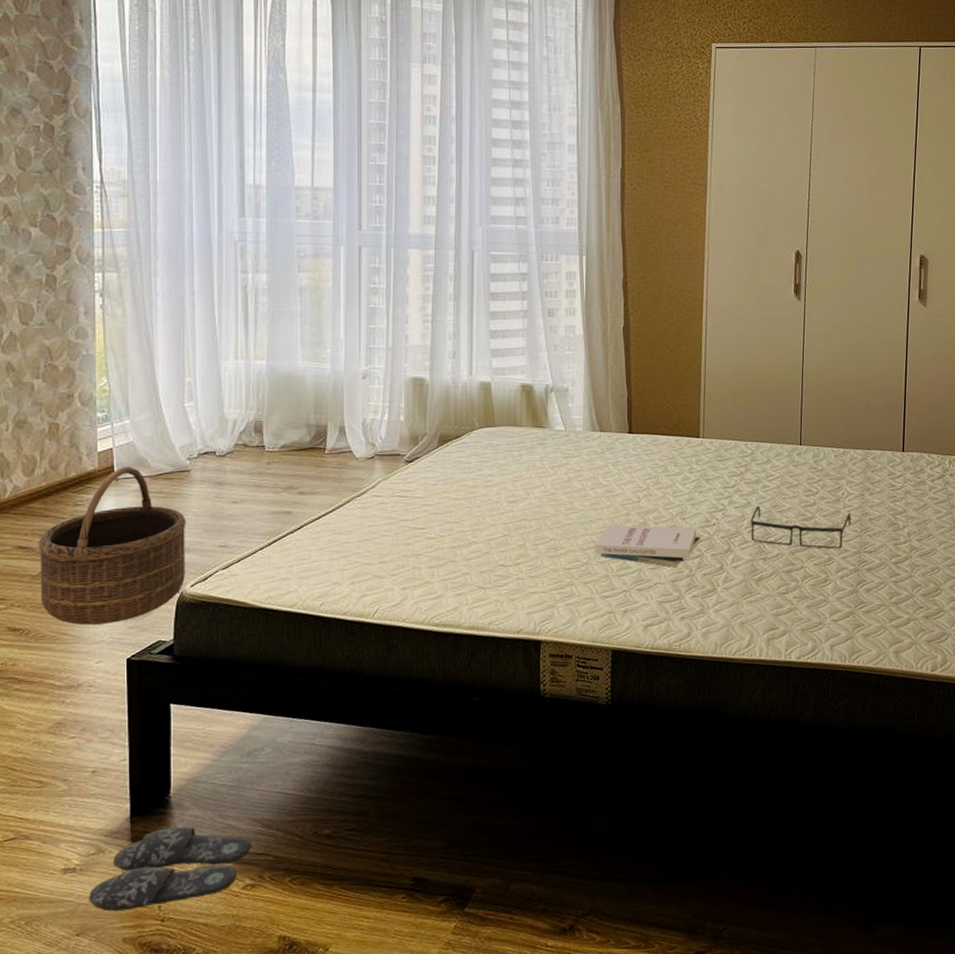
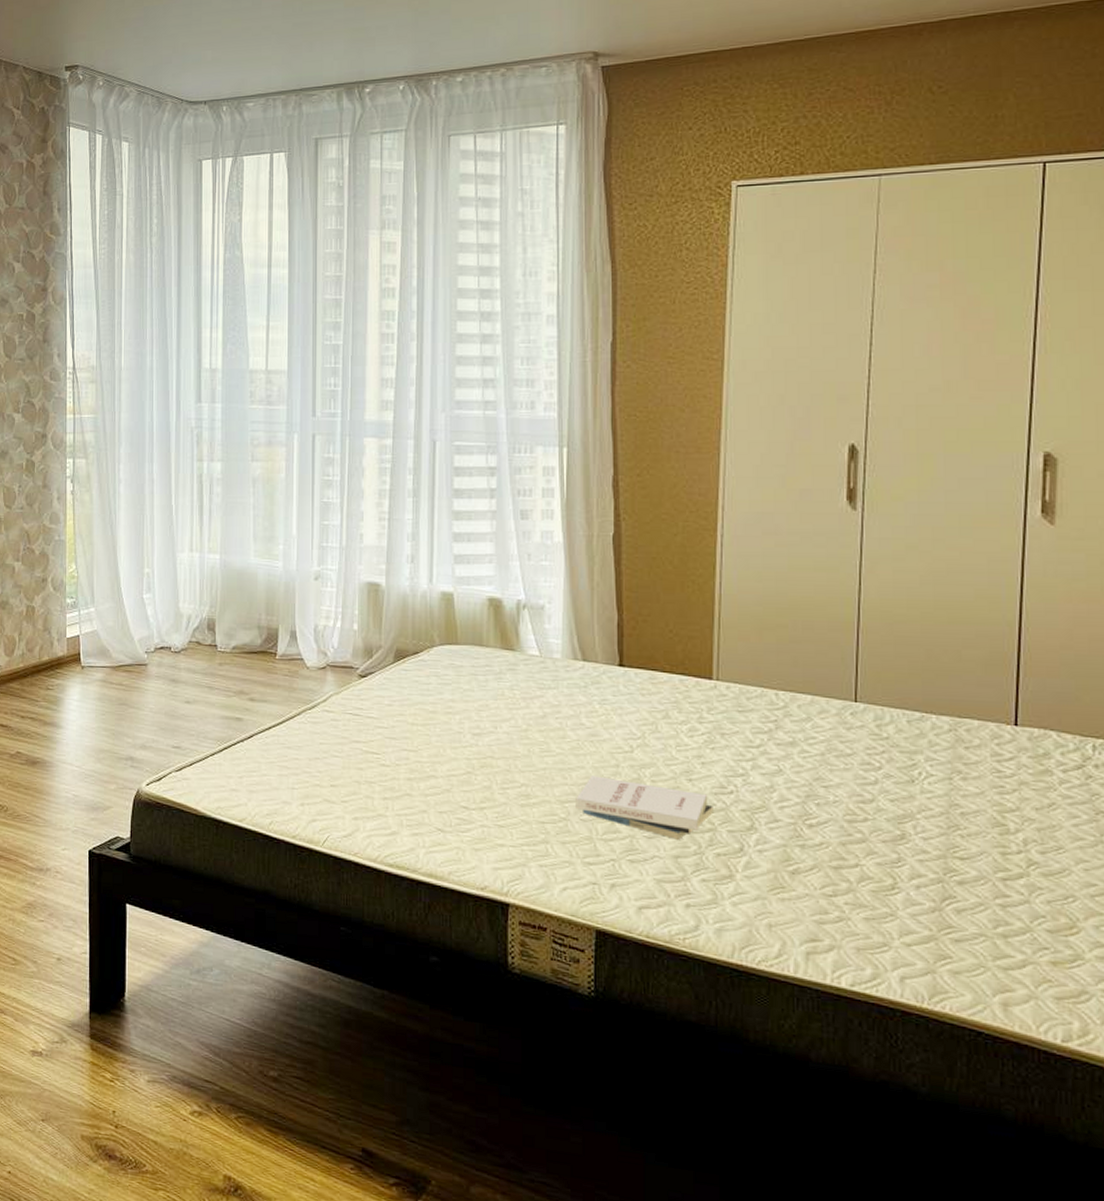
basket: present [39,466,186,625] -> none [16,654,143,812]
slippers: present [89,826,251,911] -> none [53,1031,199,1112]
glasses: present [750,505,852,549] -> none [782,775,933,848]

